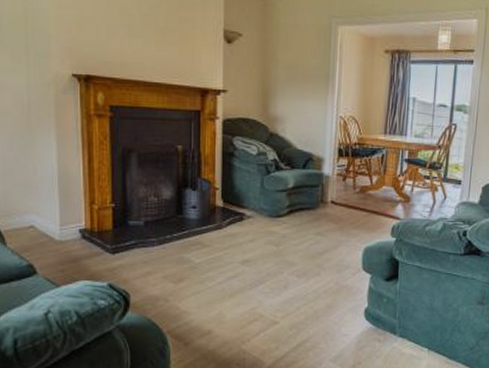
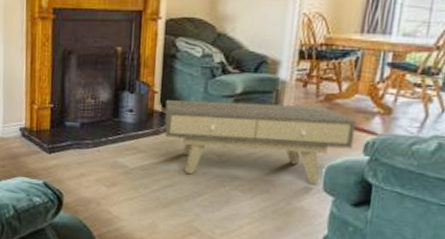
coffee table: none [226,195,385,265] -> present [164,100,357,184]

